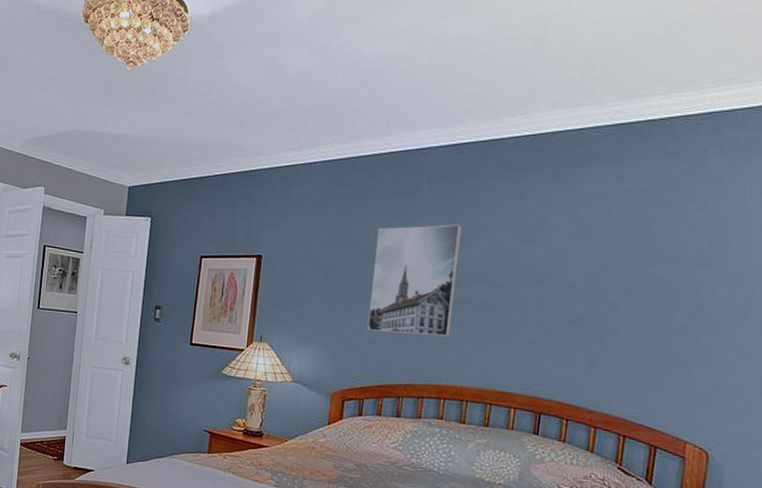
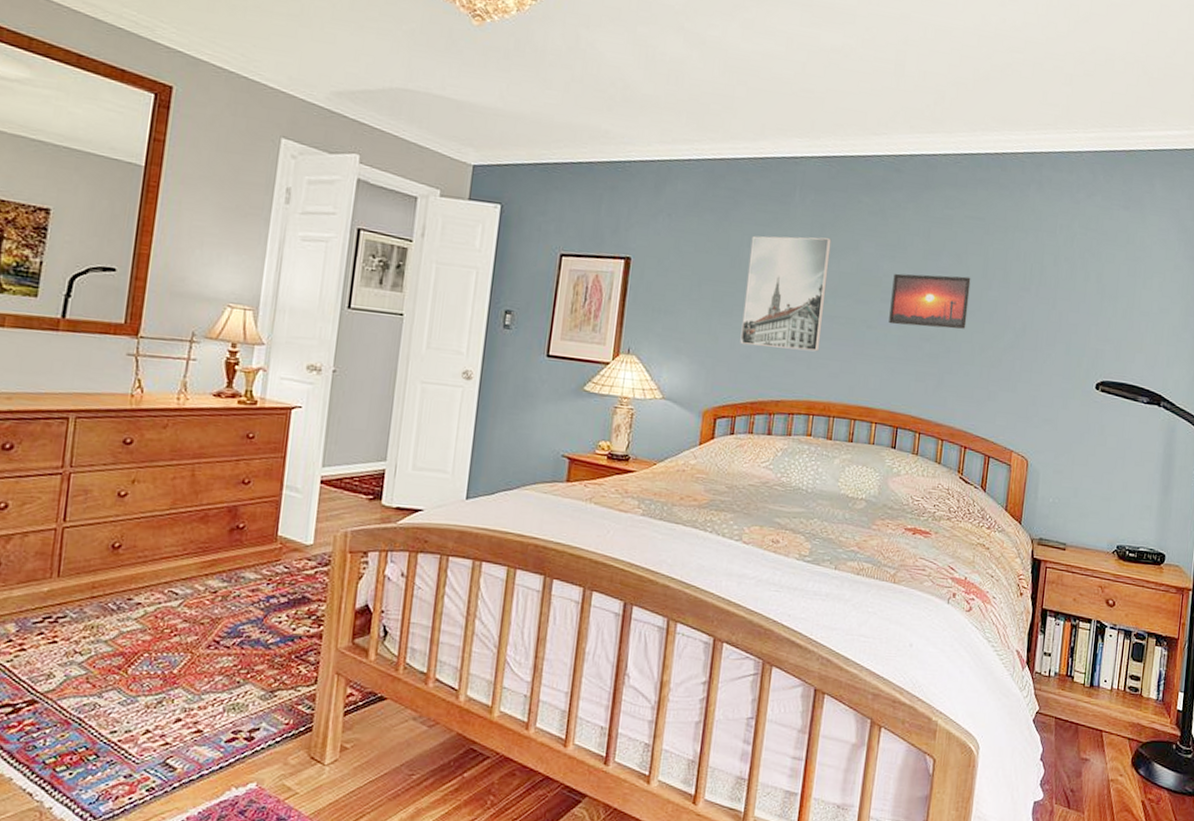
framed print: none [529,254,630,311] -> present [889,273,971,329]

